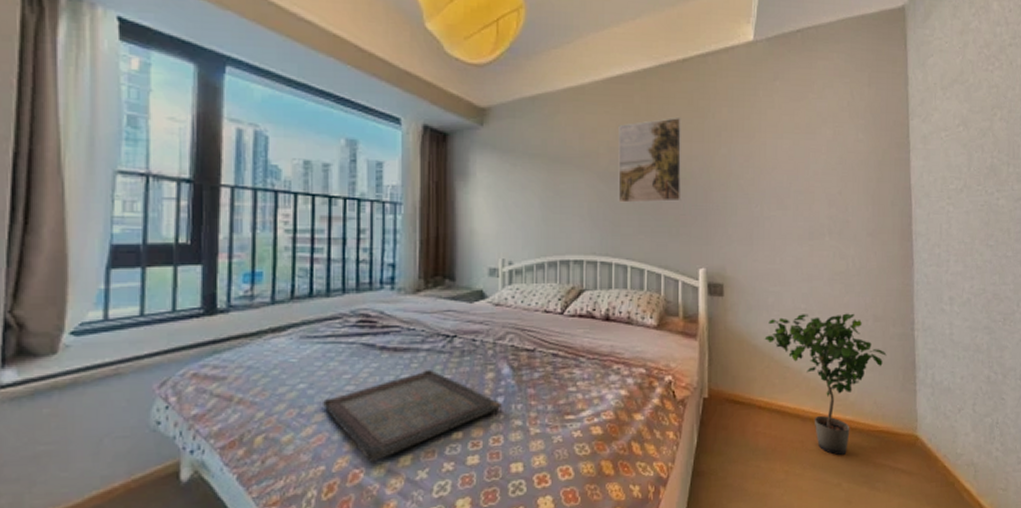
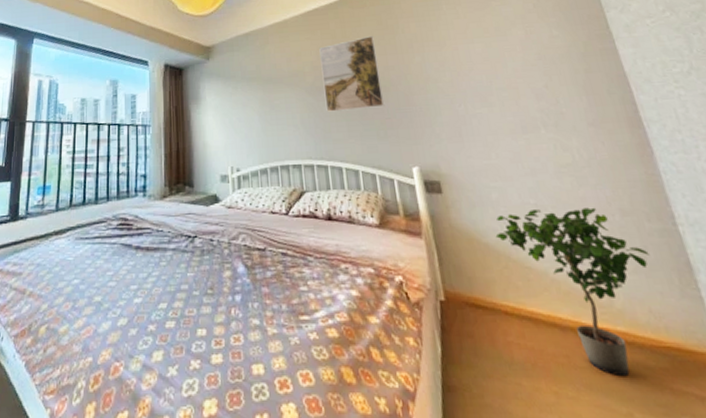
serving tray: present [323,370,502,464] -> none [91,268,240,357]

